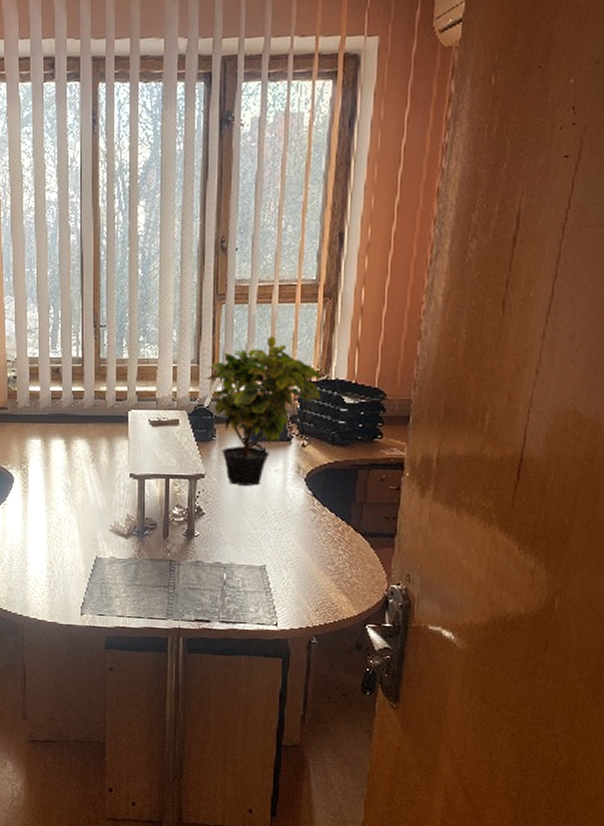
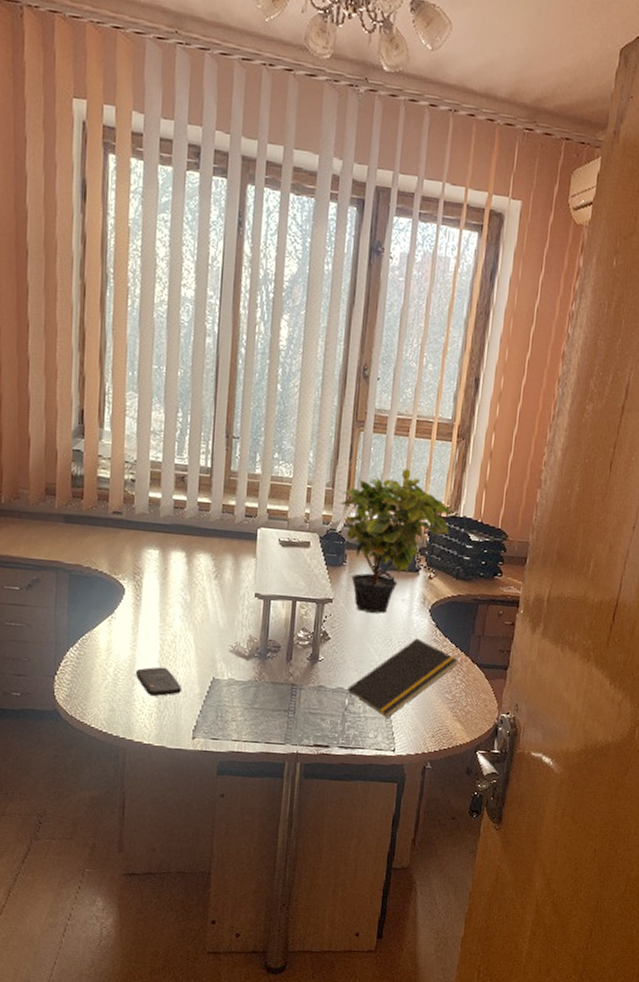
smartphone: none [28,548,68,575] -> present [136,667,182,696]
notepad: none [225,509,341,593] -> present [347,638,460,719]

